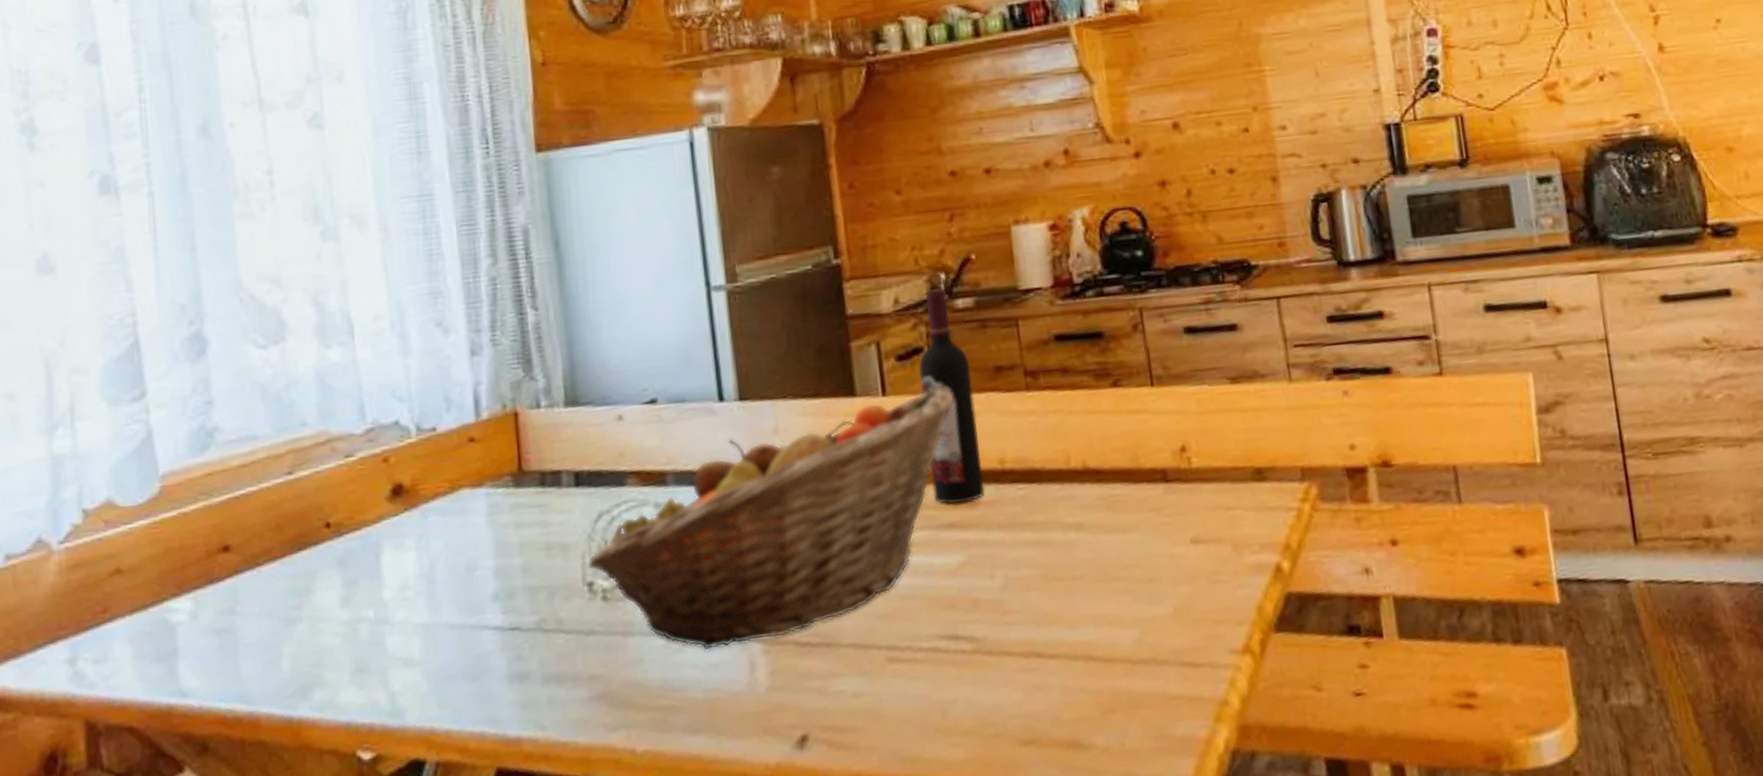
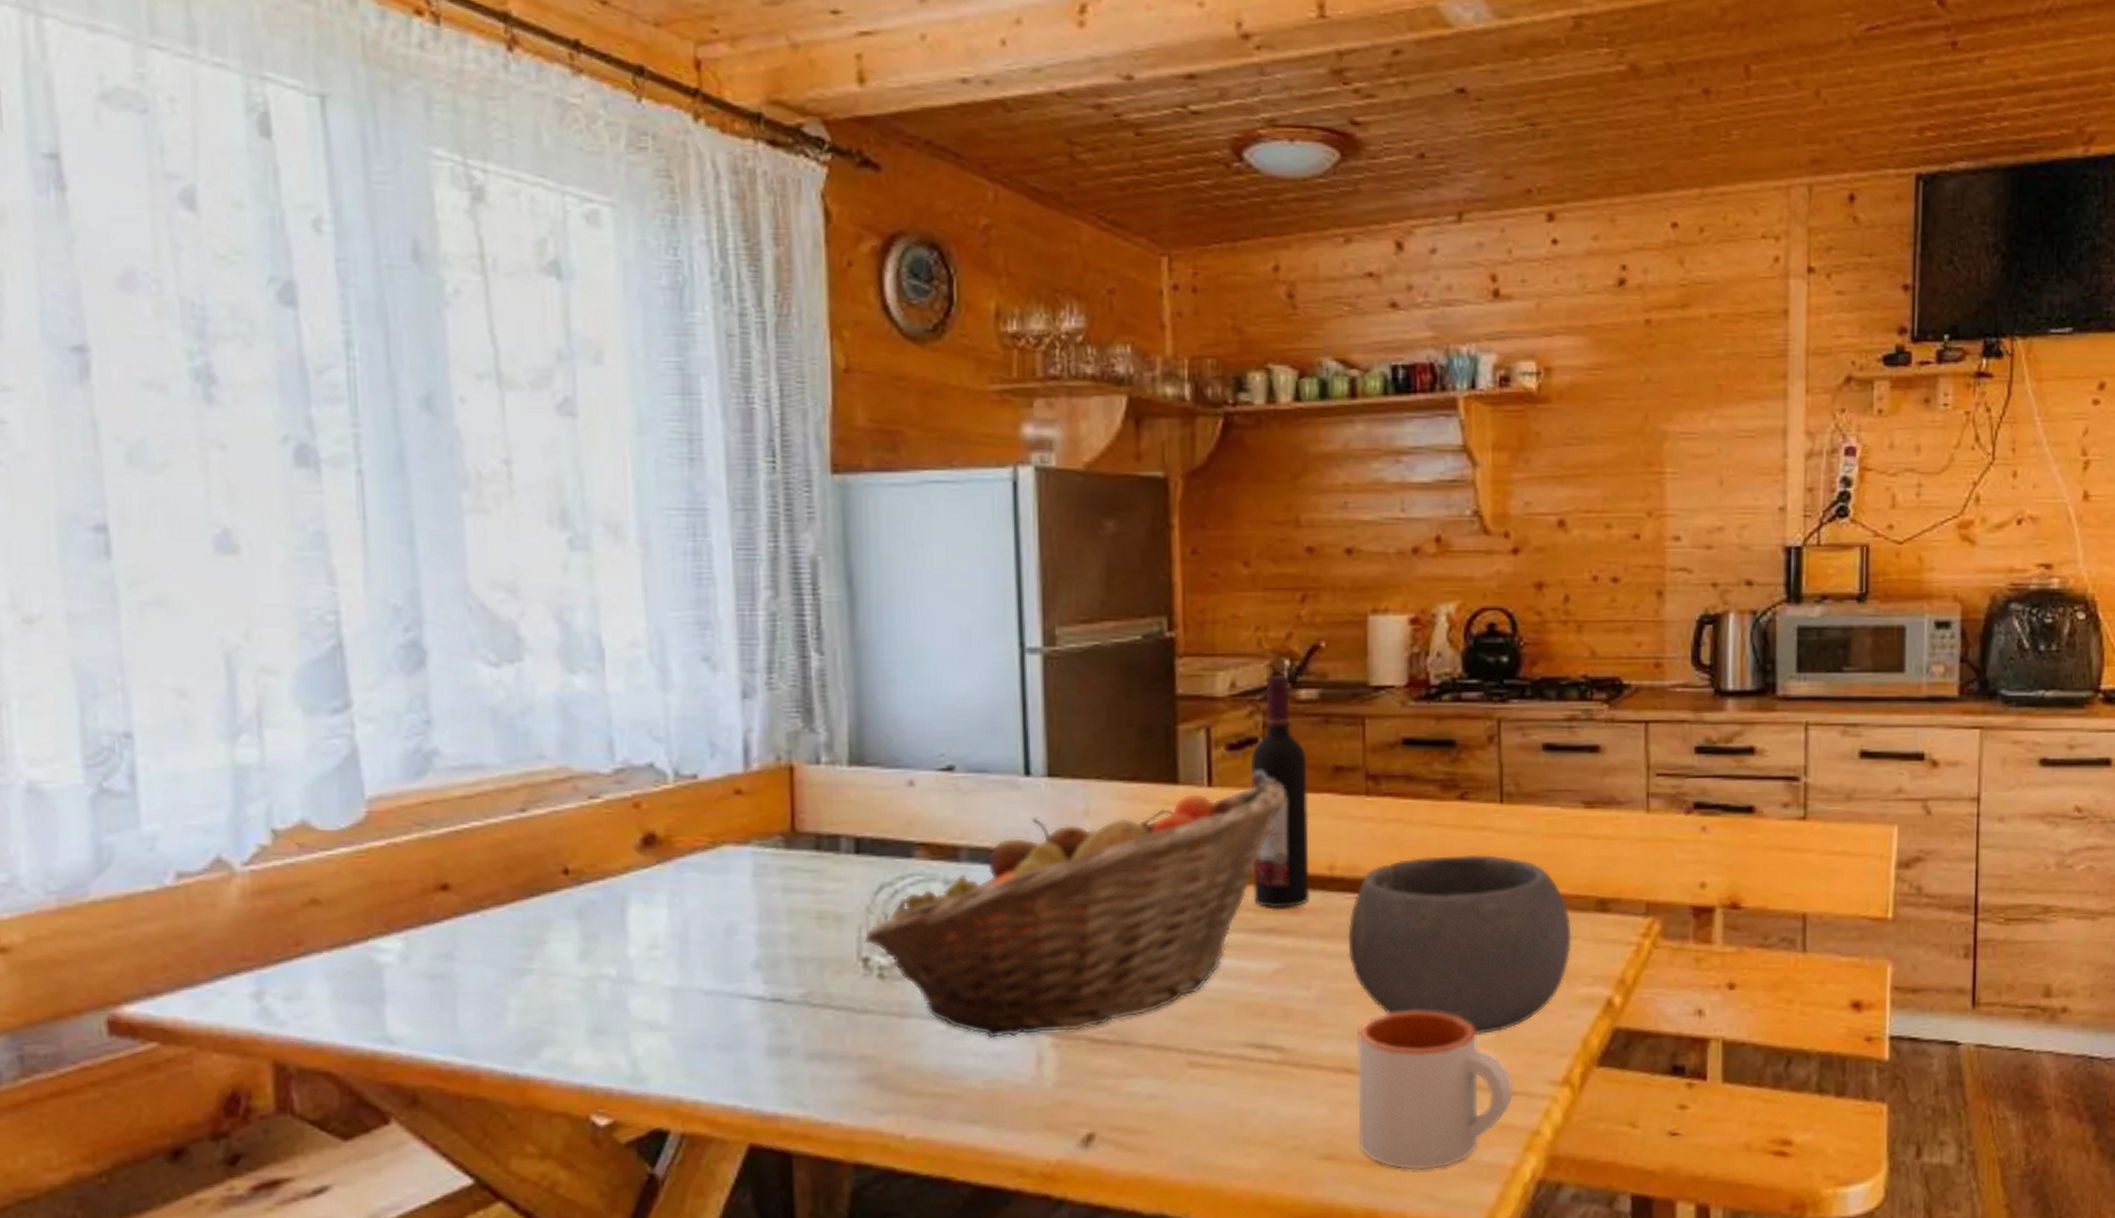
bowl: none [1024,435,1235,611] -> present [1349,854,1572,1036]
mug: none [1043,590,1197,749] -> present [1358,1010,1512,1170]

